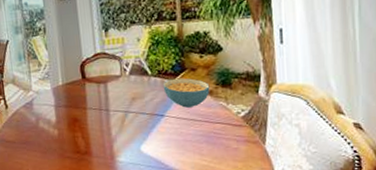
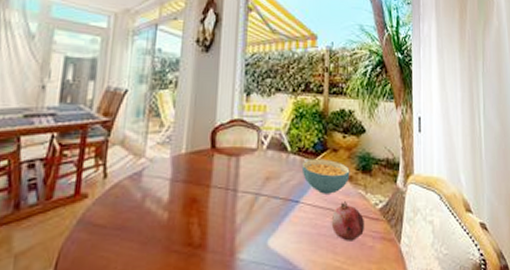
fruit: none [195,111,228,145] -> present [331,200,364,241]

